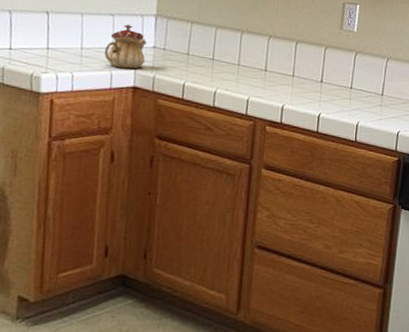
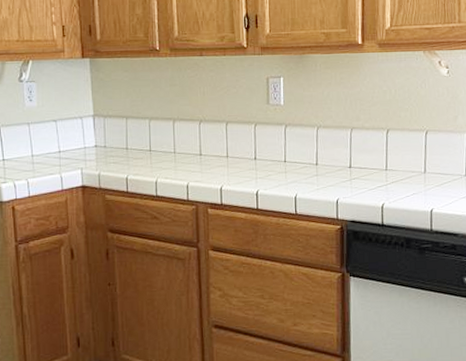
teapot: present [104,24,147,69] -> none [52,128,89,170]

